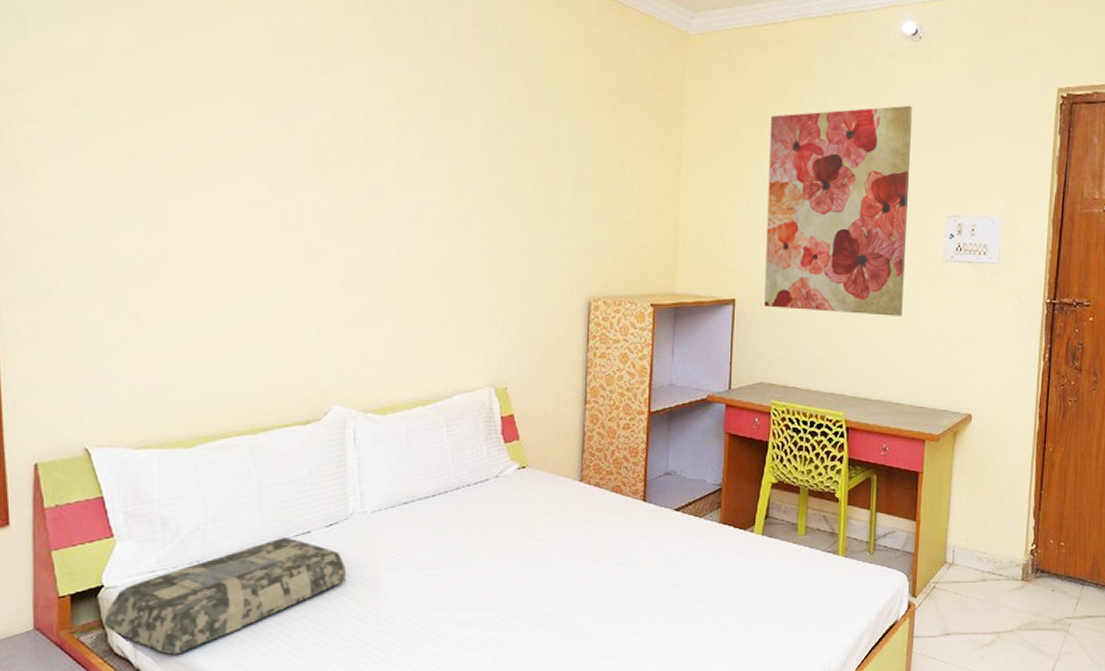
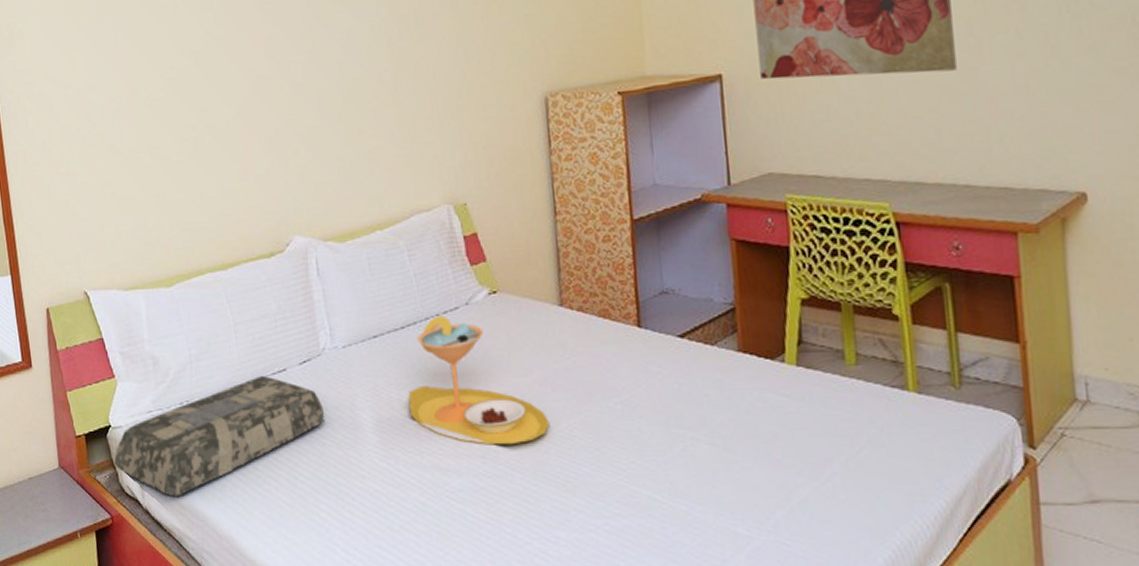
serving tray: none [432,486,559,600] -> present [408,316,550,445]

